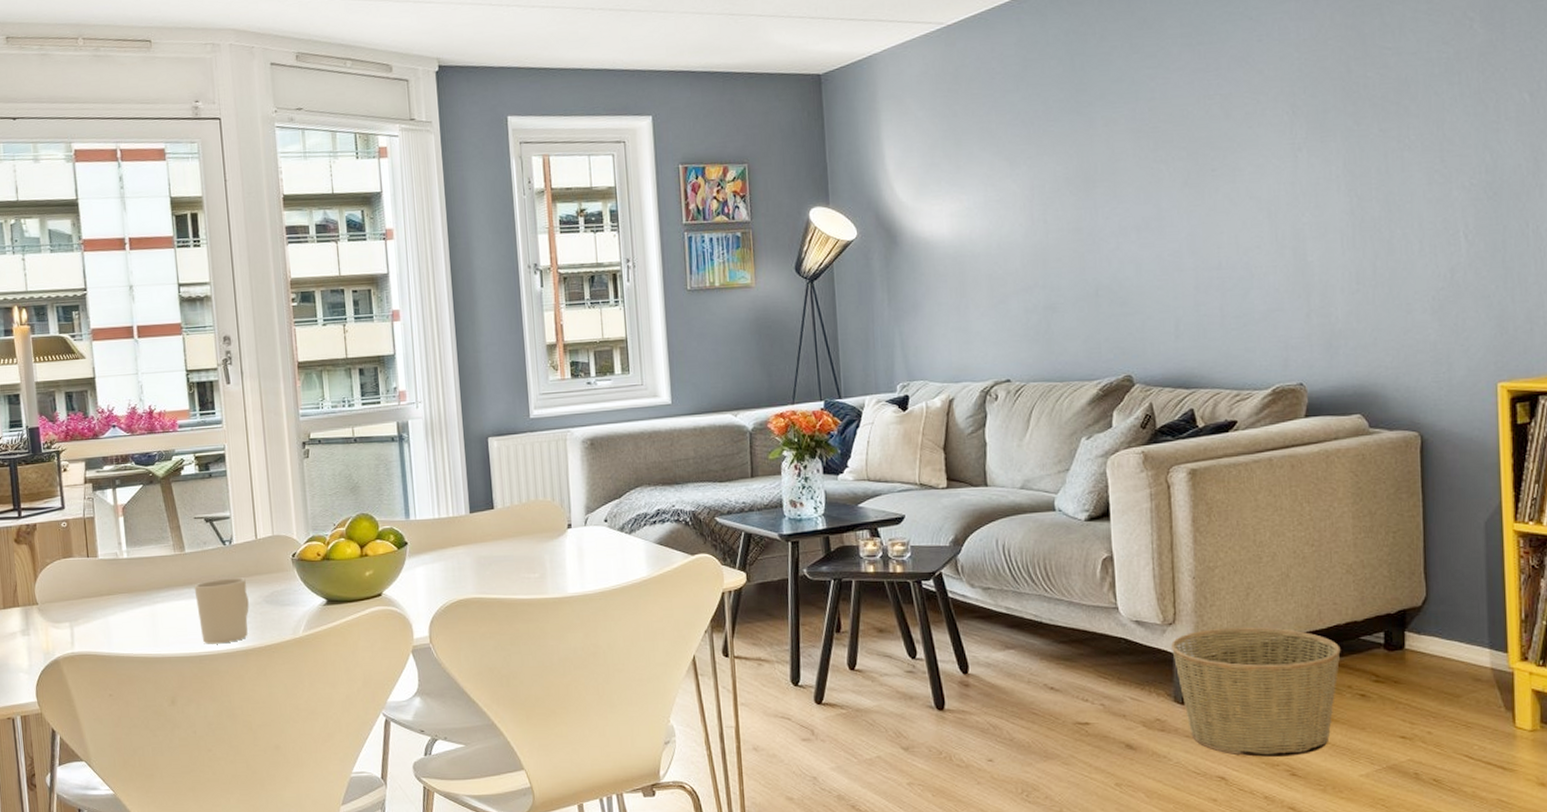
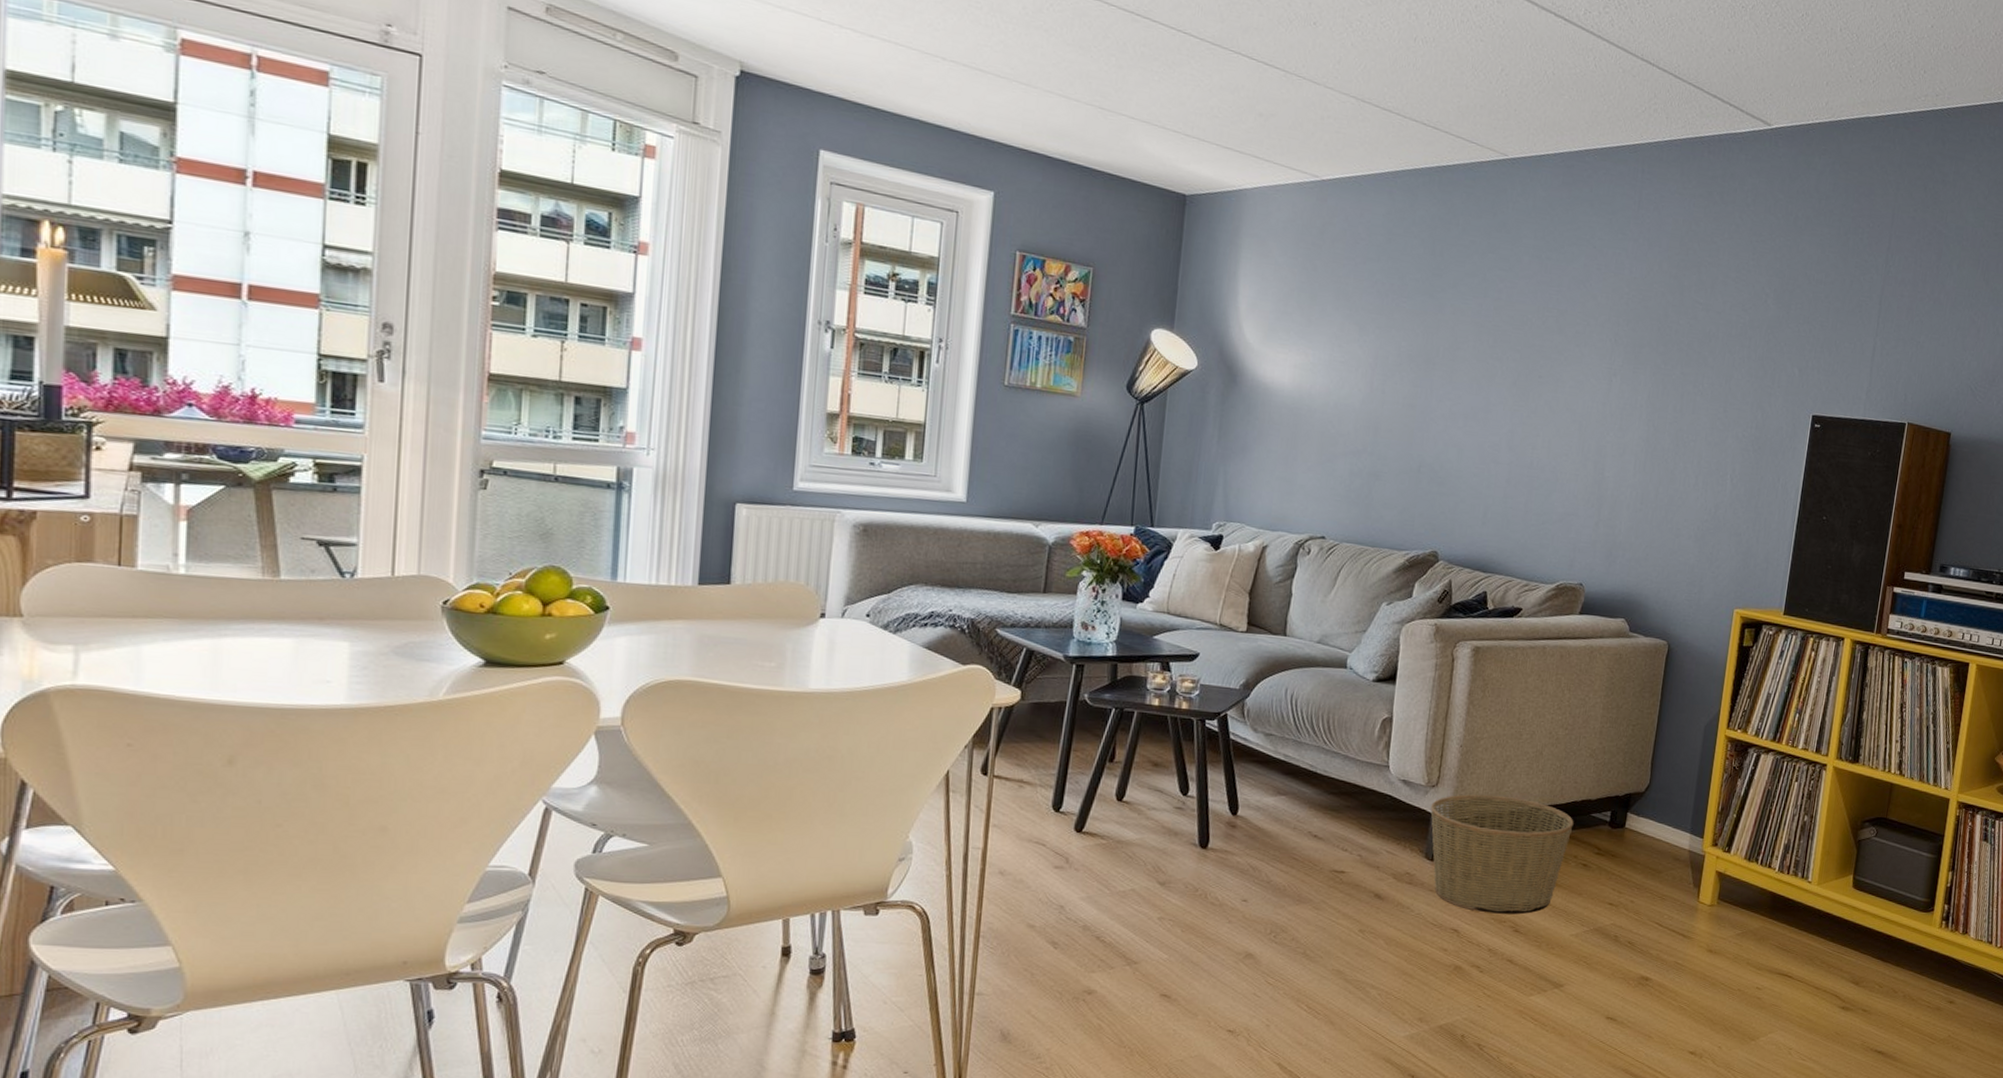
mug: present [194,577,249,644] -> none [286,617,369,697]

